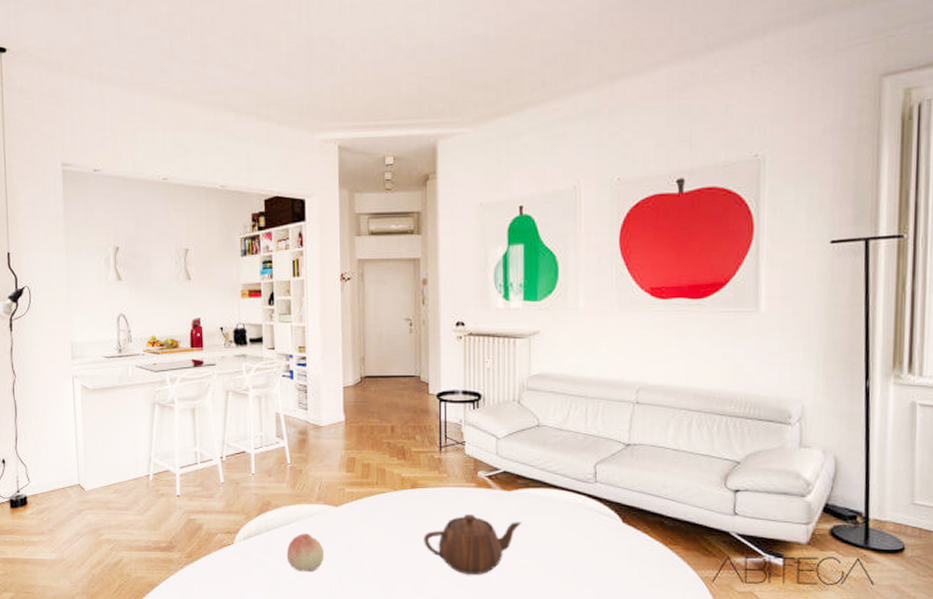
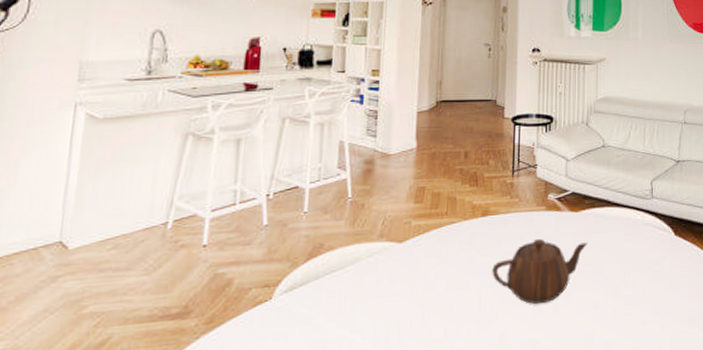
fruit: present [286,534,325,572] -> none [337,277,383,324]

